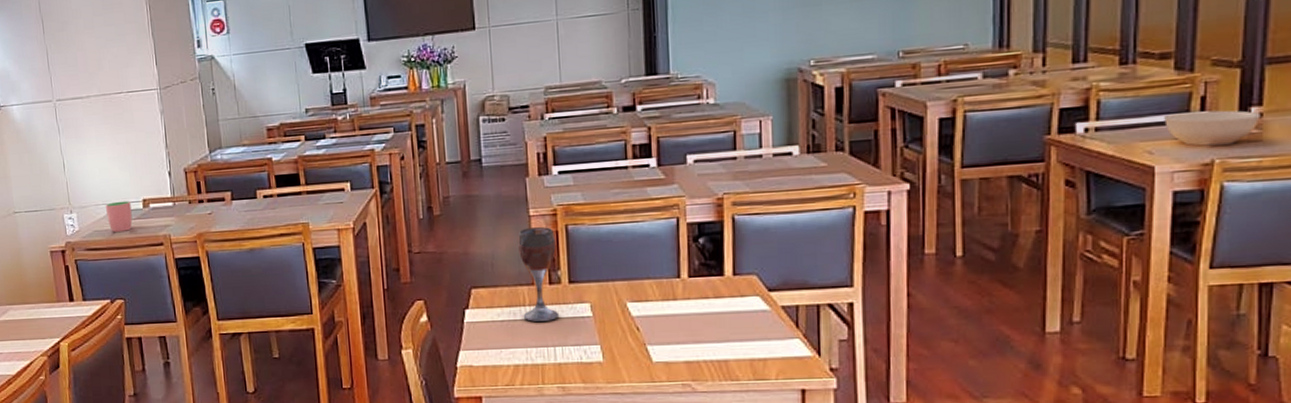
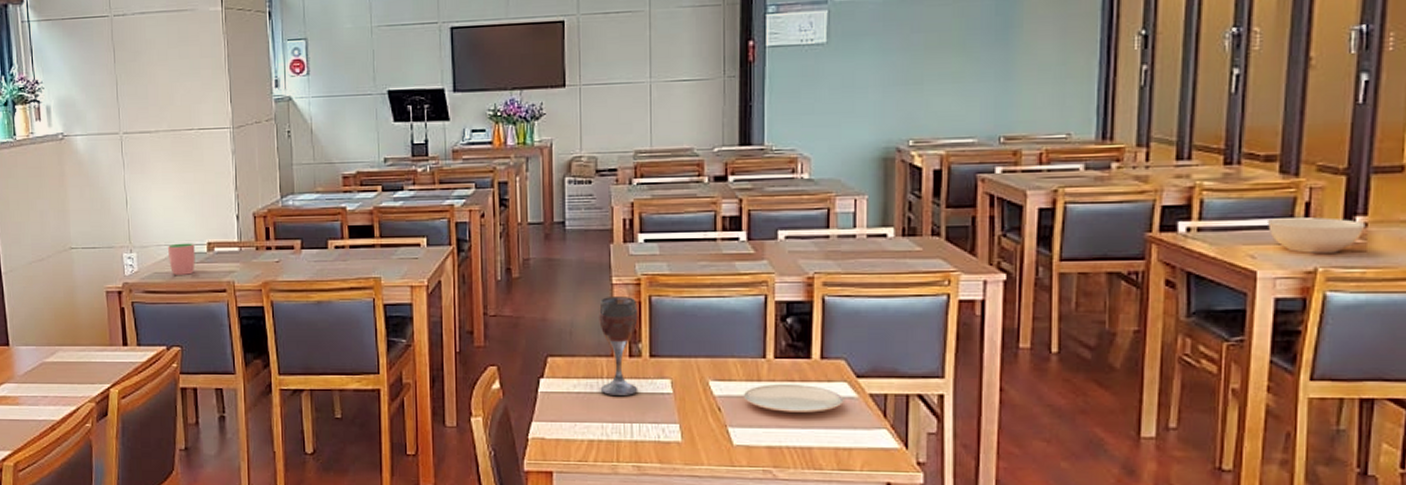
plate: none [660,300,757,328] -> present [743,383,844,413]

